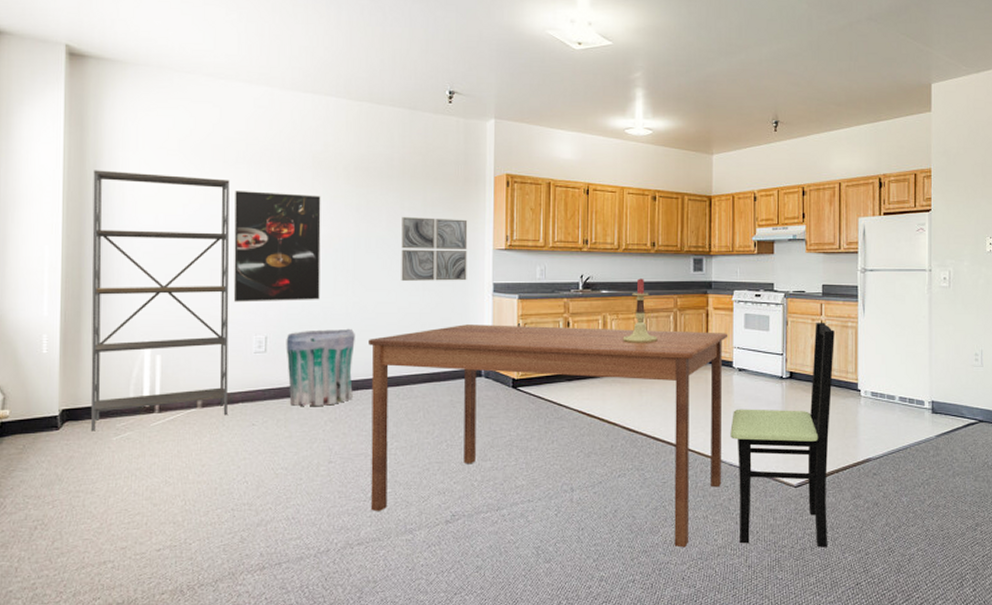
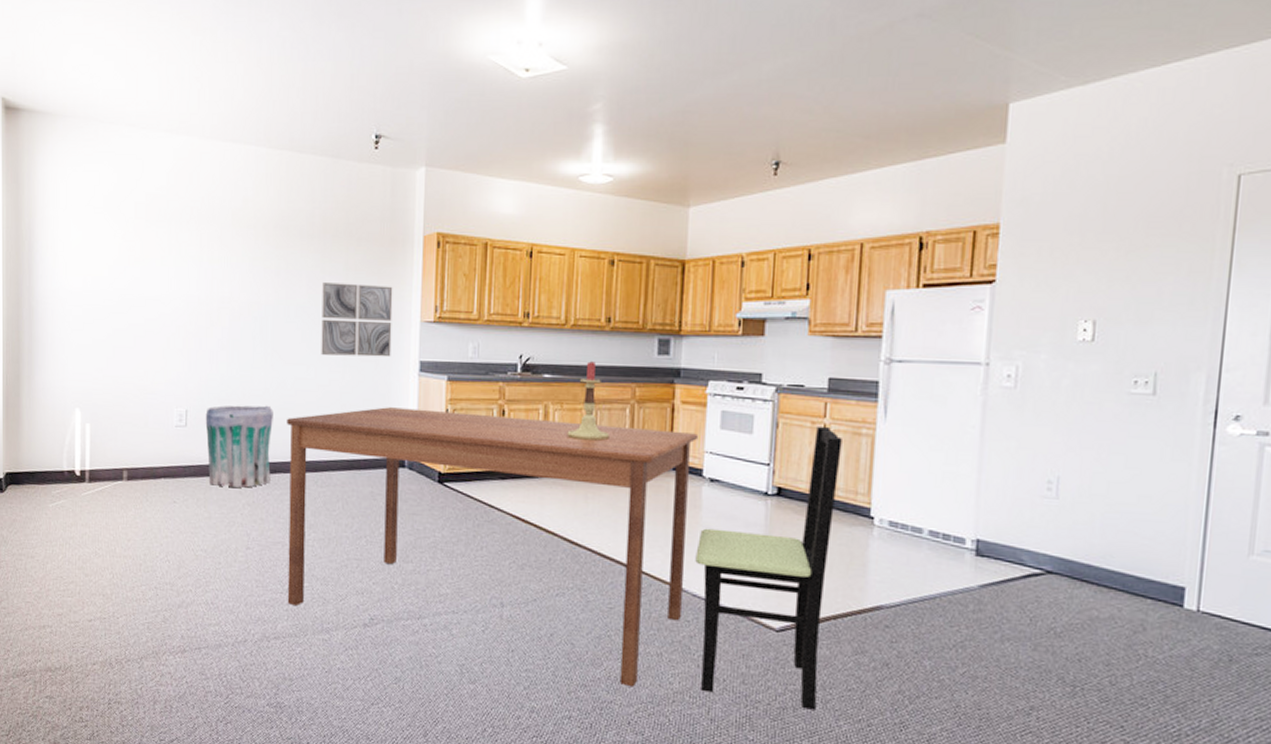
shelving unit: present [90,170,230,432] -> none [28,229,152,497]
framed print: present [233,191,321,302] -> none [156,252,240,373]

